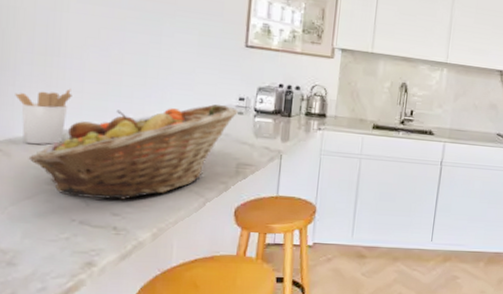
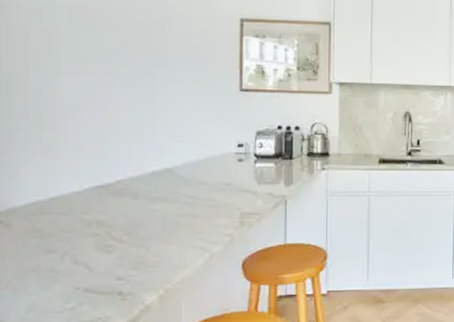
utensil holder: present [15,88,72,145] -> none [12,151,69,213]
fruit basket: present [28,104,238,200] -> none [29,152,238,264]

